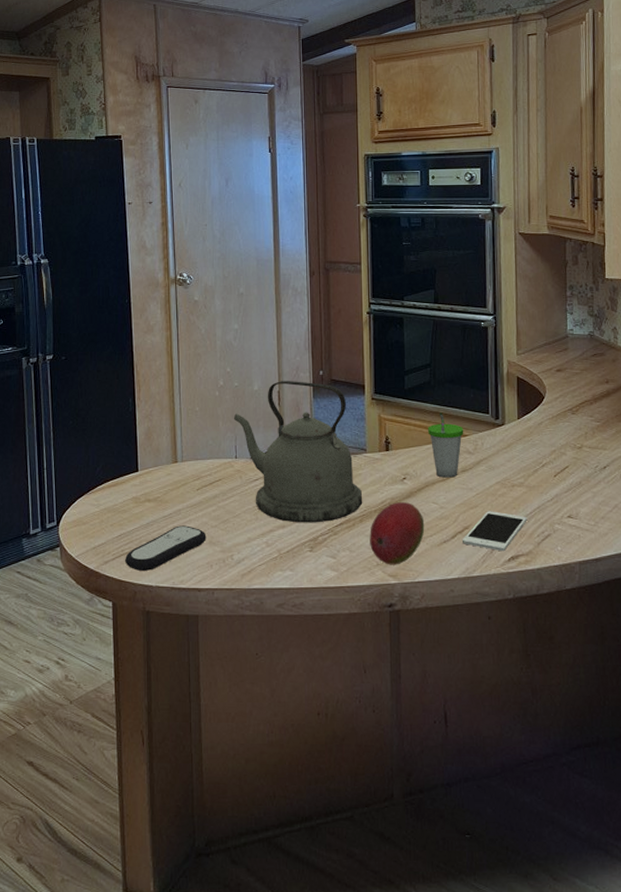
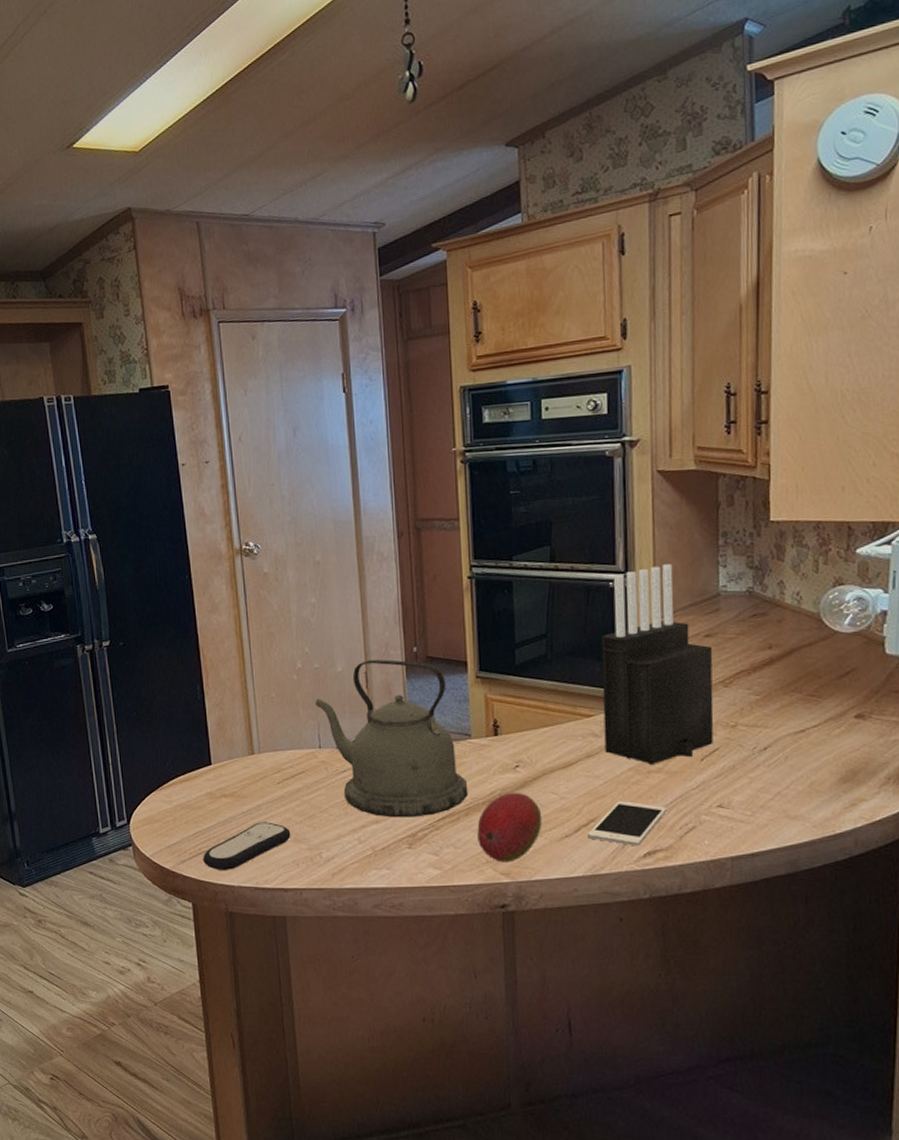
cup: present [428,412,464,478] -> none [545,690,589,765]
knife block: none [474,309,564,479] -> present [601,564,714,764]

